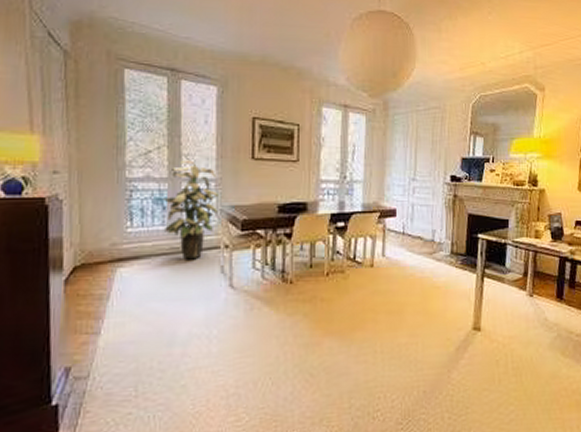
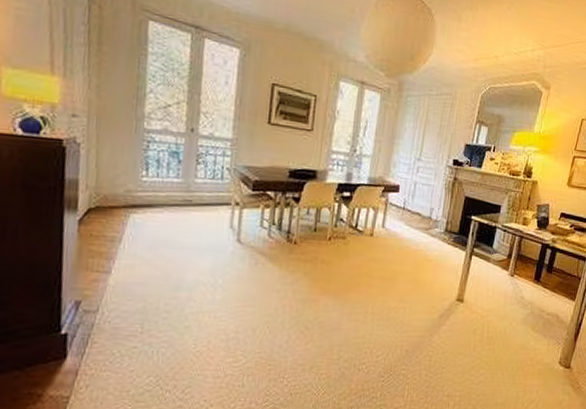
indoor plant: present [162,160,218,260] -> none [178,117,233,213]

